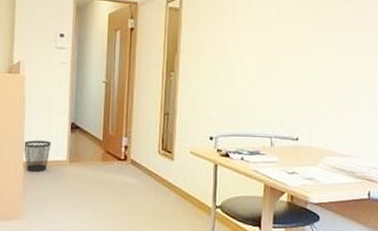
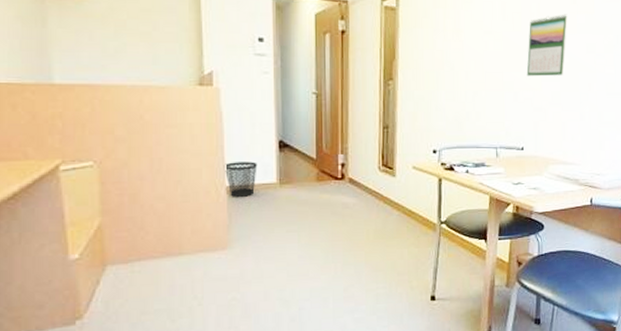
calendar: none [300,13,341,71] -> present [526,13,568,77]

